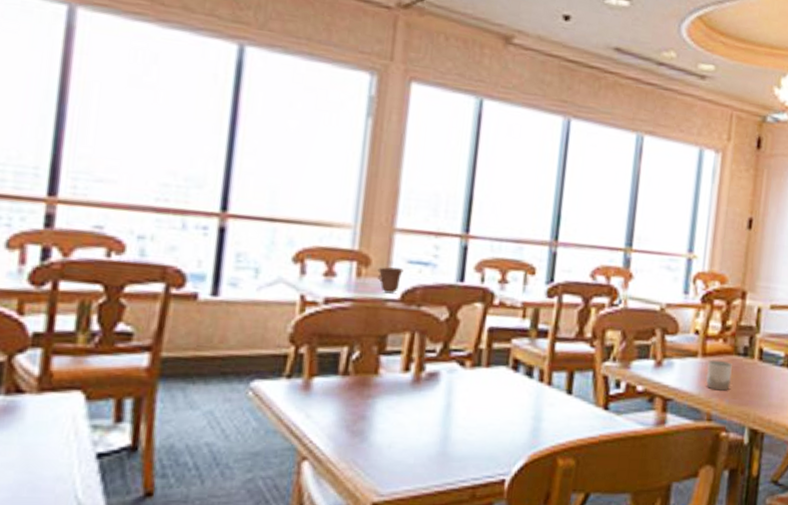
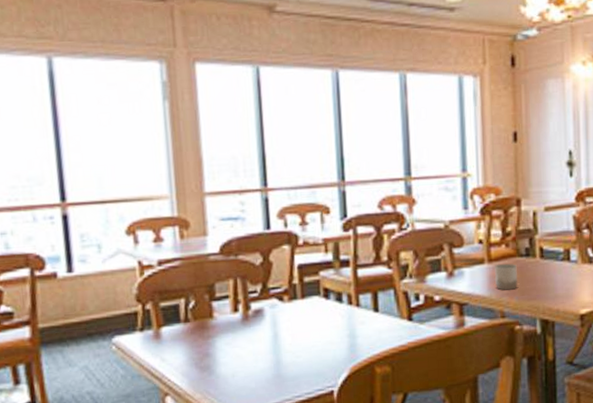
cup: present [377,267,404,294] -> none [196,226,218,249]

